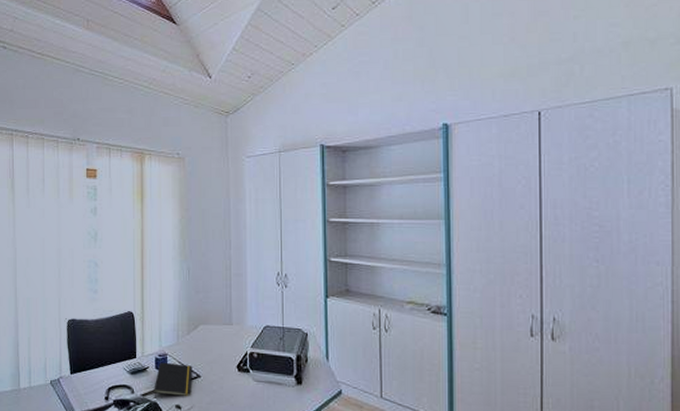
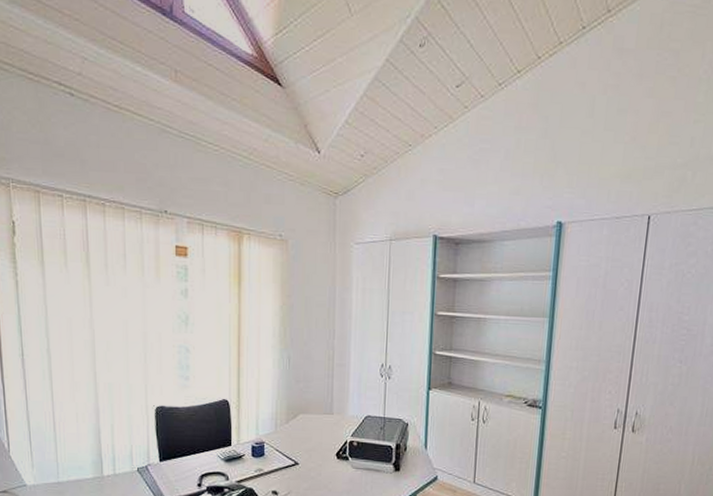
notepad: present [154,362,193,399] -> none [250,449,291,485]

